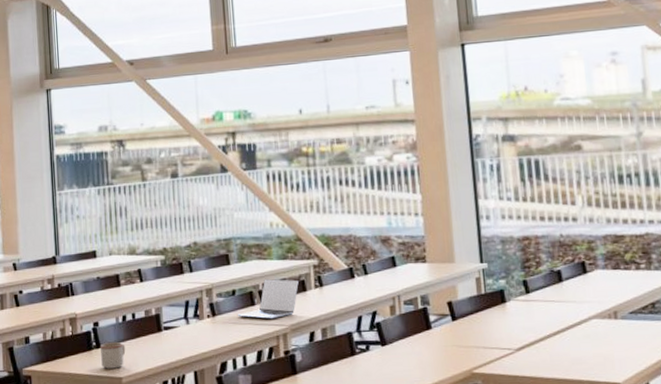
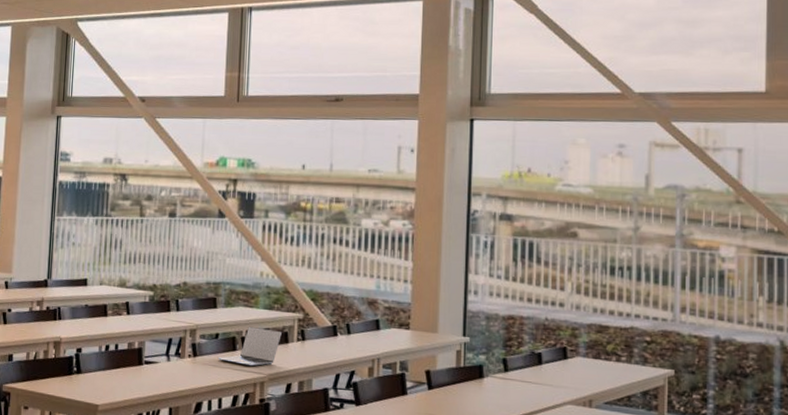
mug: present [100,342,126,369] -> none [80,369,105,396]

